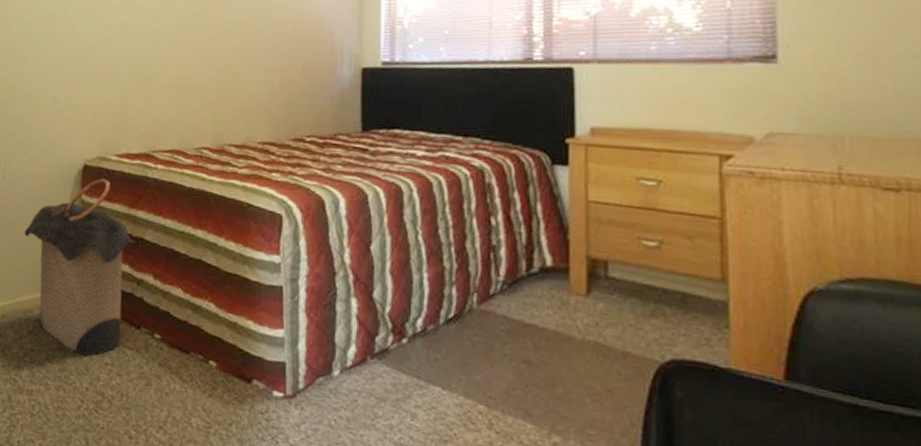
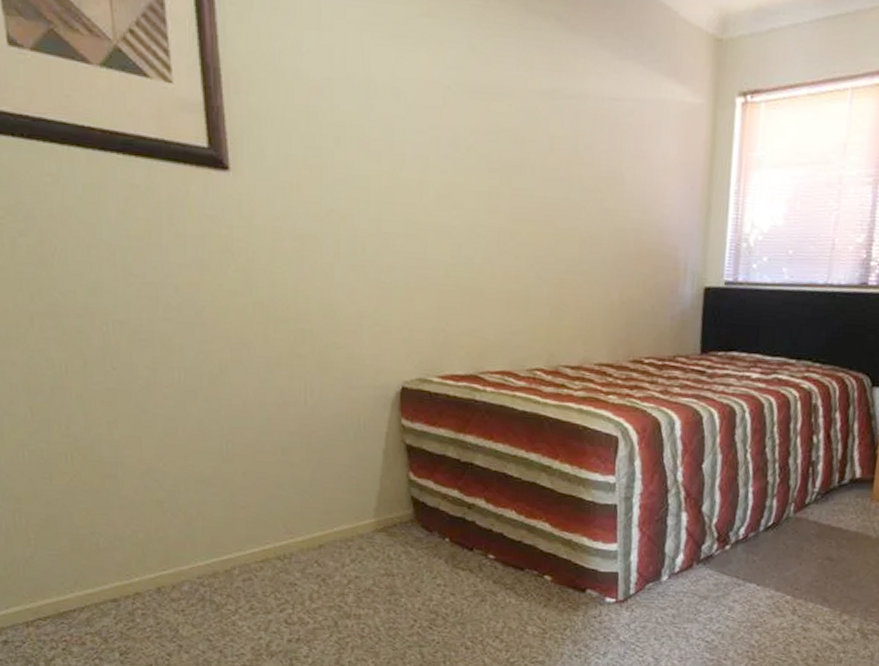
laundry hamper: present [24,178,135,357] -> none [337,401,464,580]

